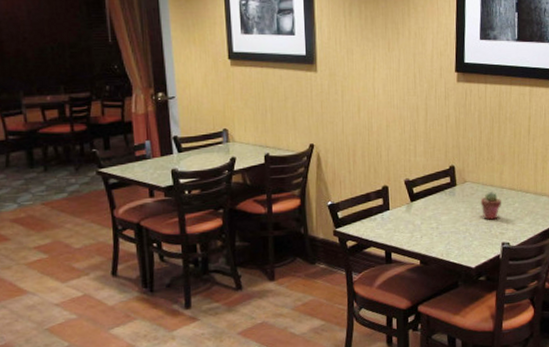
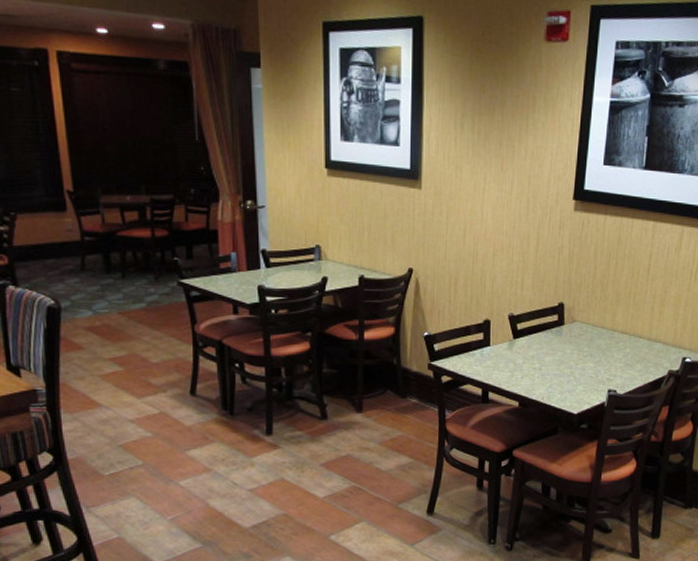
potted succulent: present [480,192,501,220] -> none [589,334,611,364]

